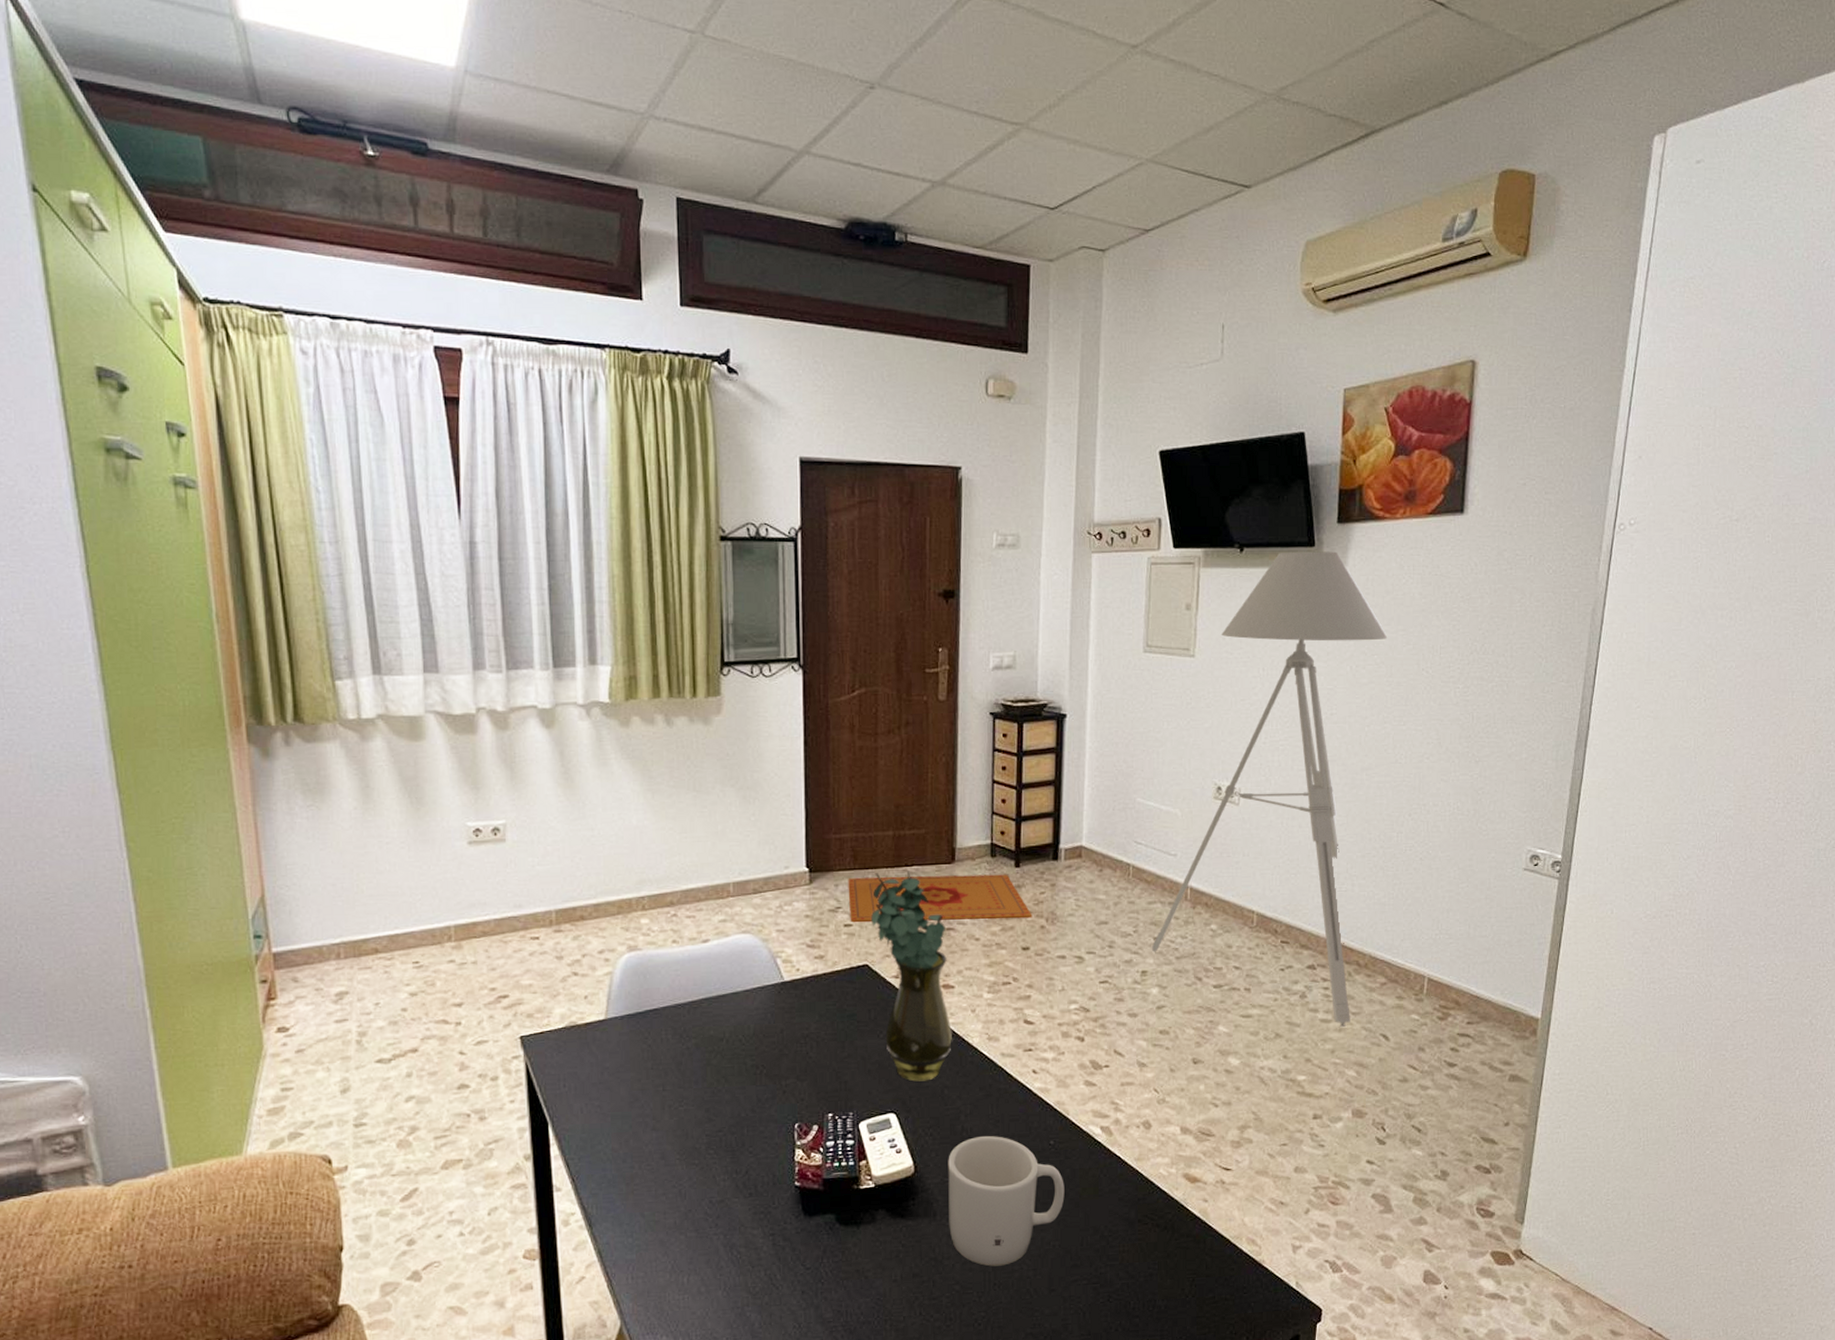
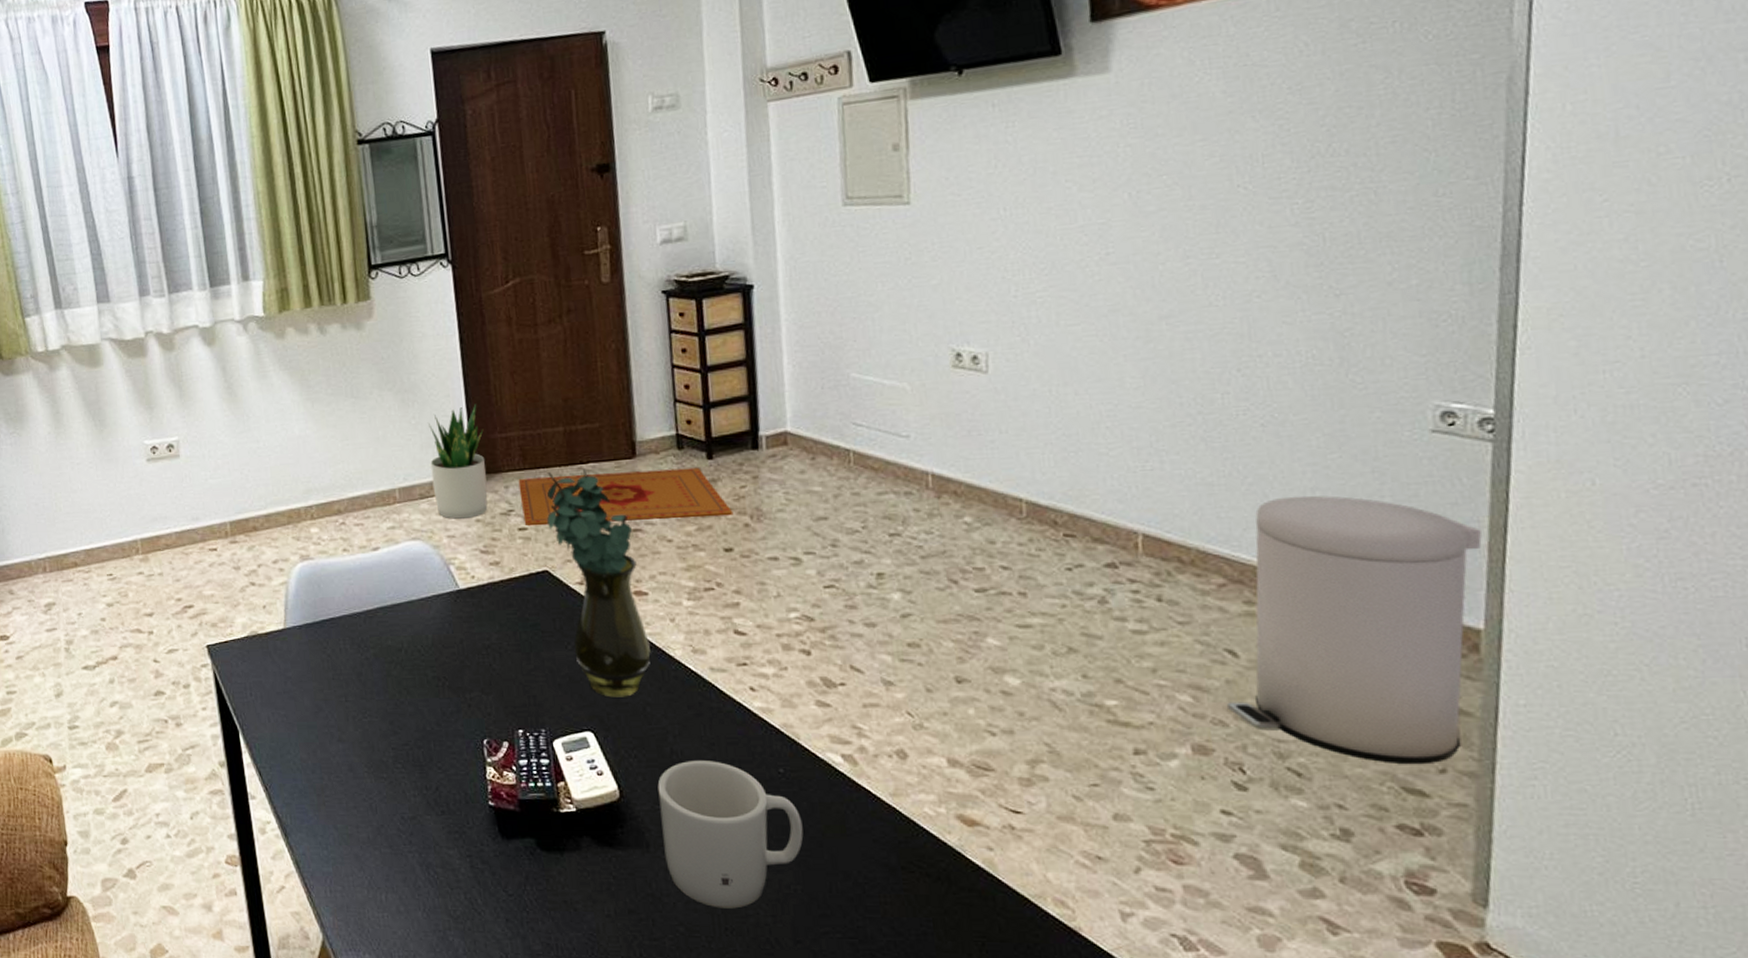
planter: none [766,806,820,914] -> present [429,405,488,519]
floor lamp: present [1151,551,1387,1028] -> none [886,56,1179,641]
pedal bin: none [1377,915,1546,1120] -> present [1226,495,1482,765]

